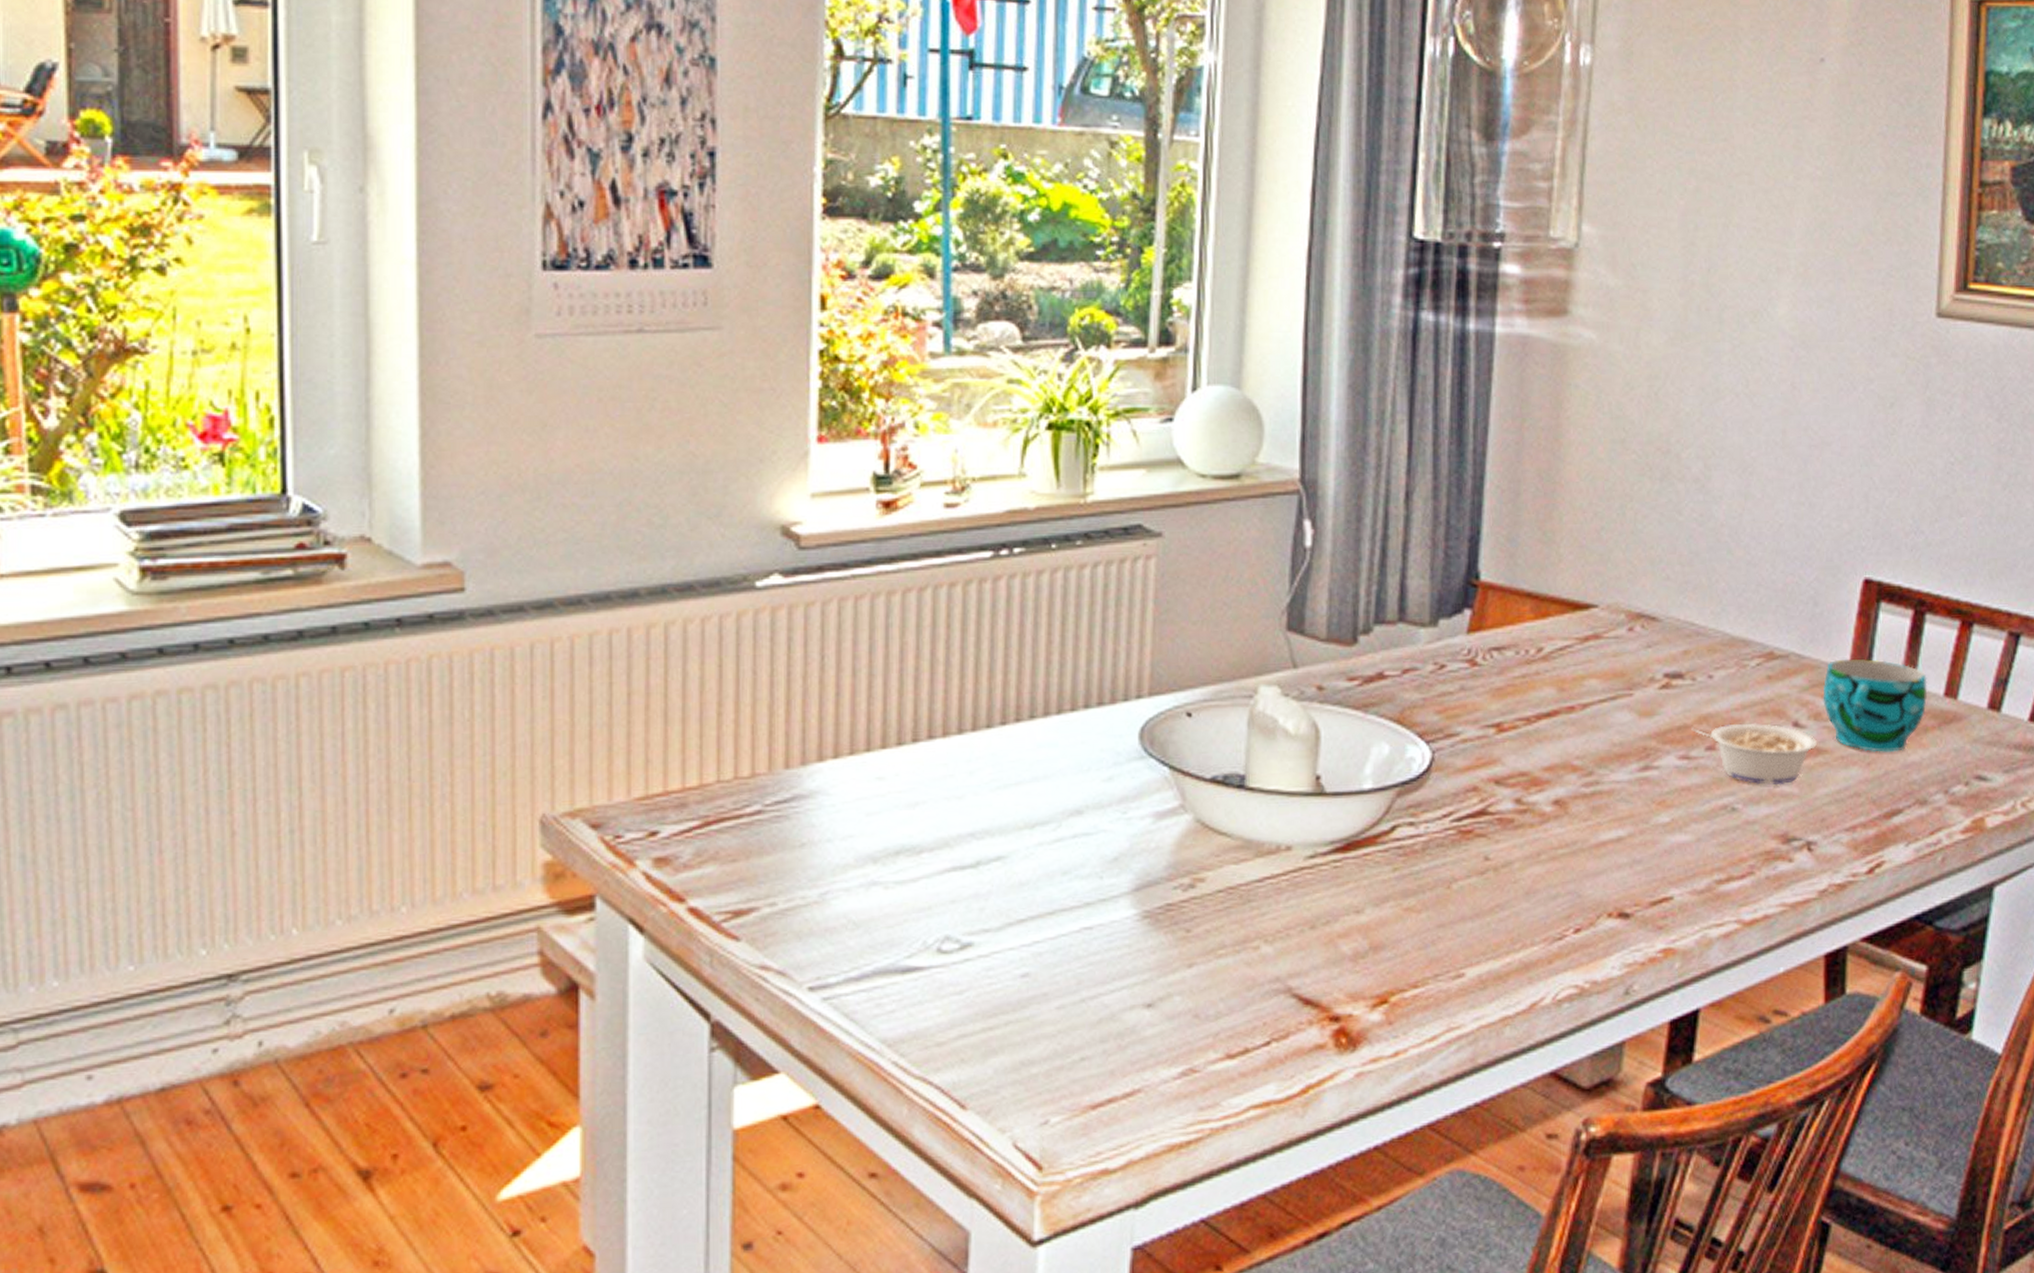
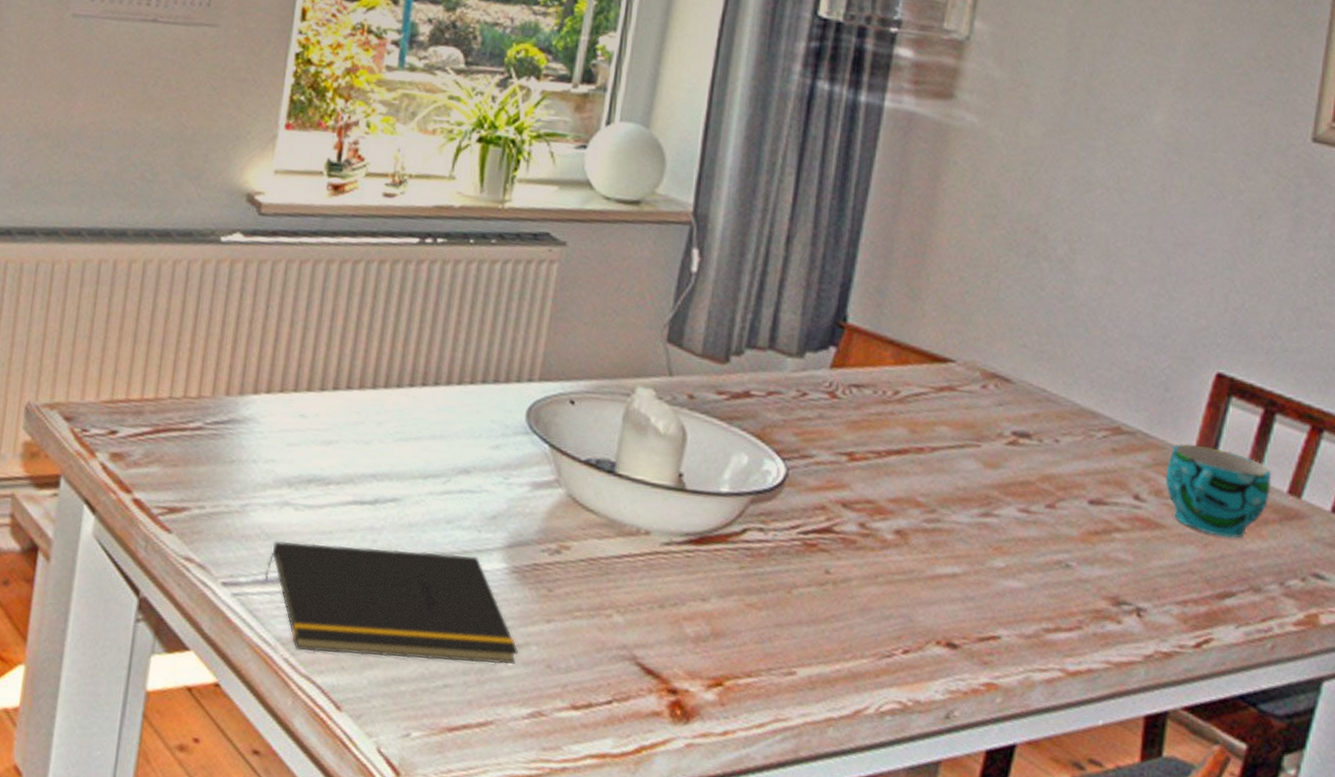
notepad: none [858,907,1160,1050] -> present [264,541,518,665]
legume: present [1691,722,1818,786] -> none [1034,485,1157,551]

